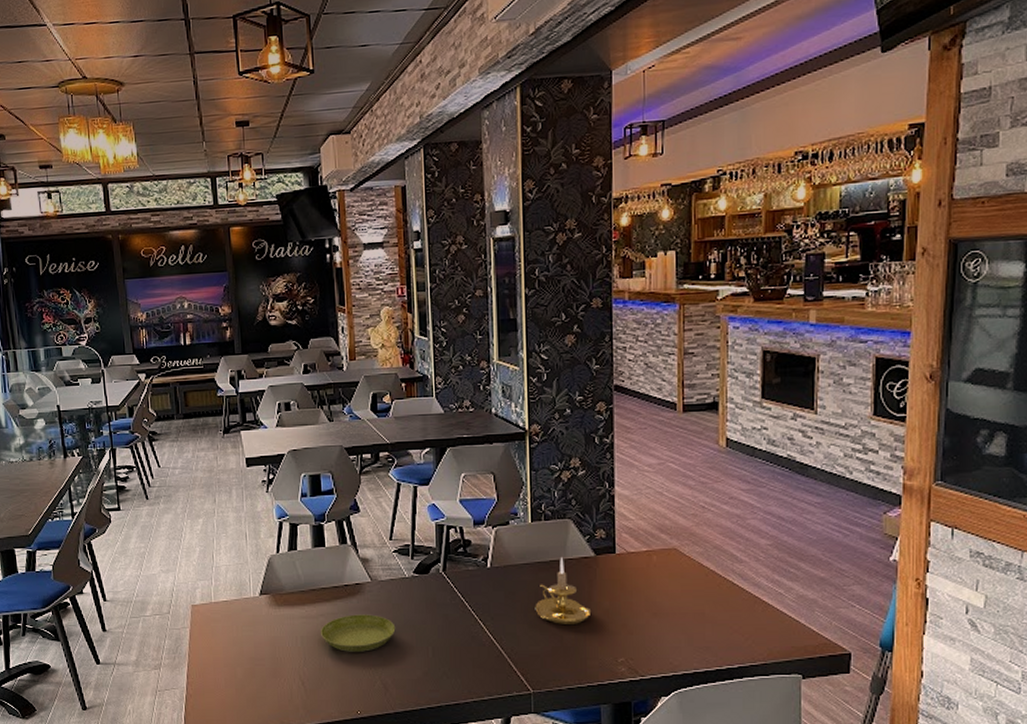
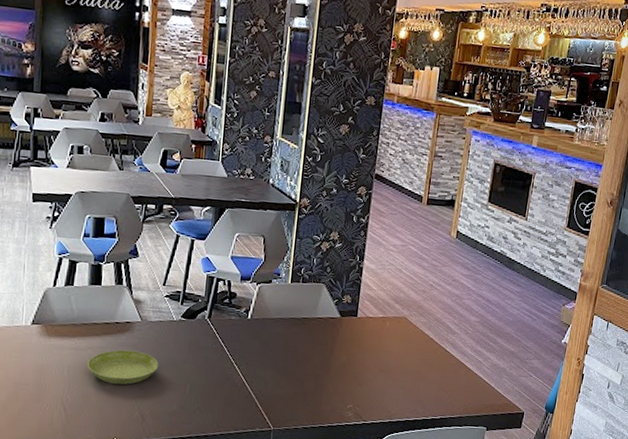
candle holder: present [535,557,592,624] -> none [284,316,331,374]

